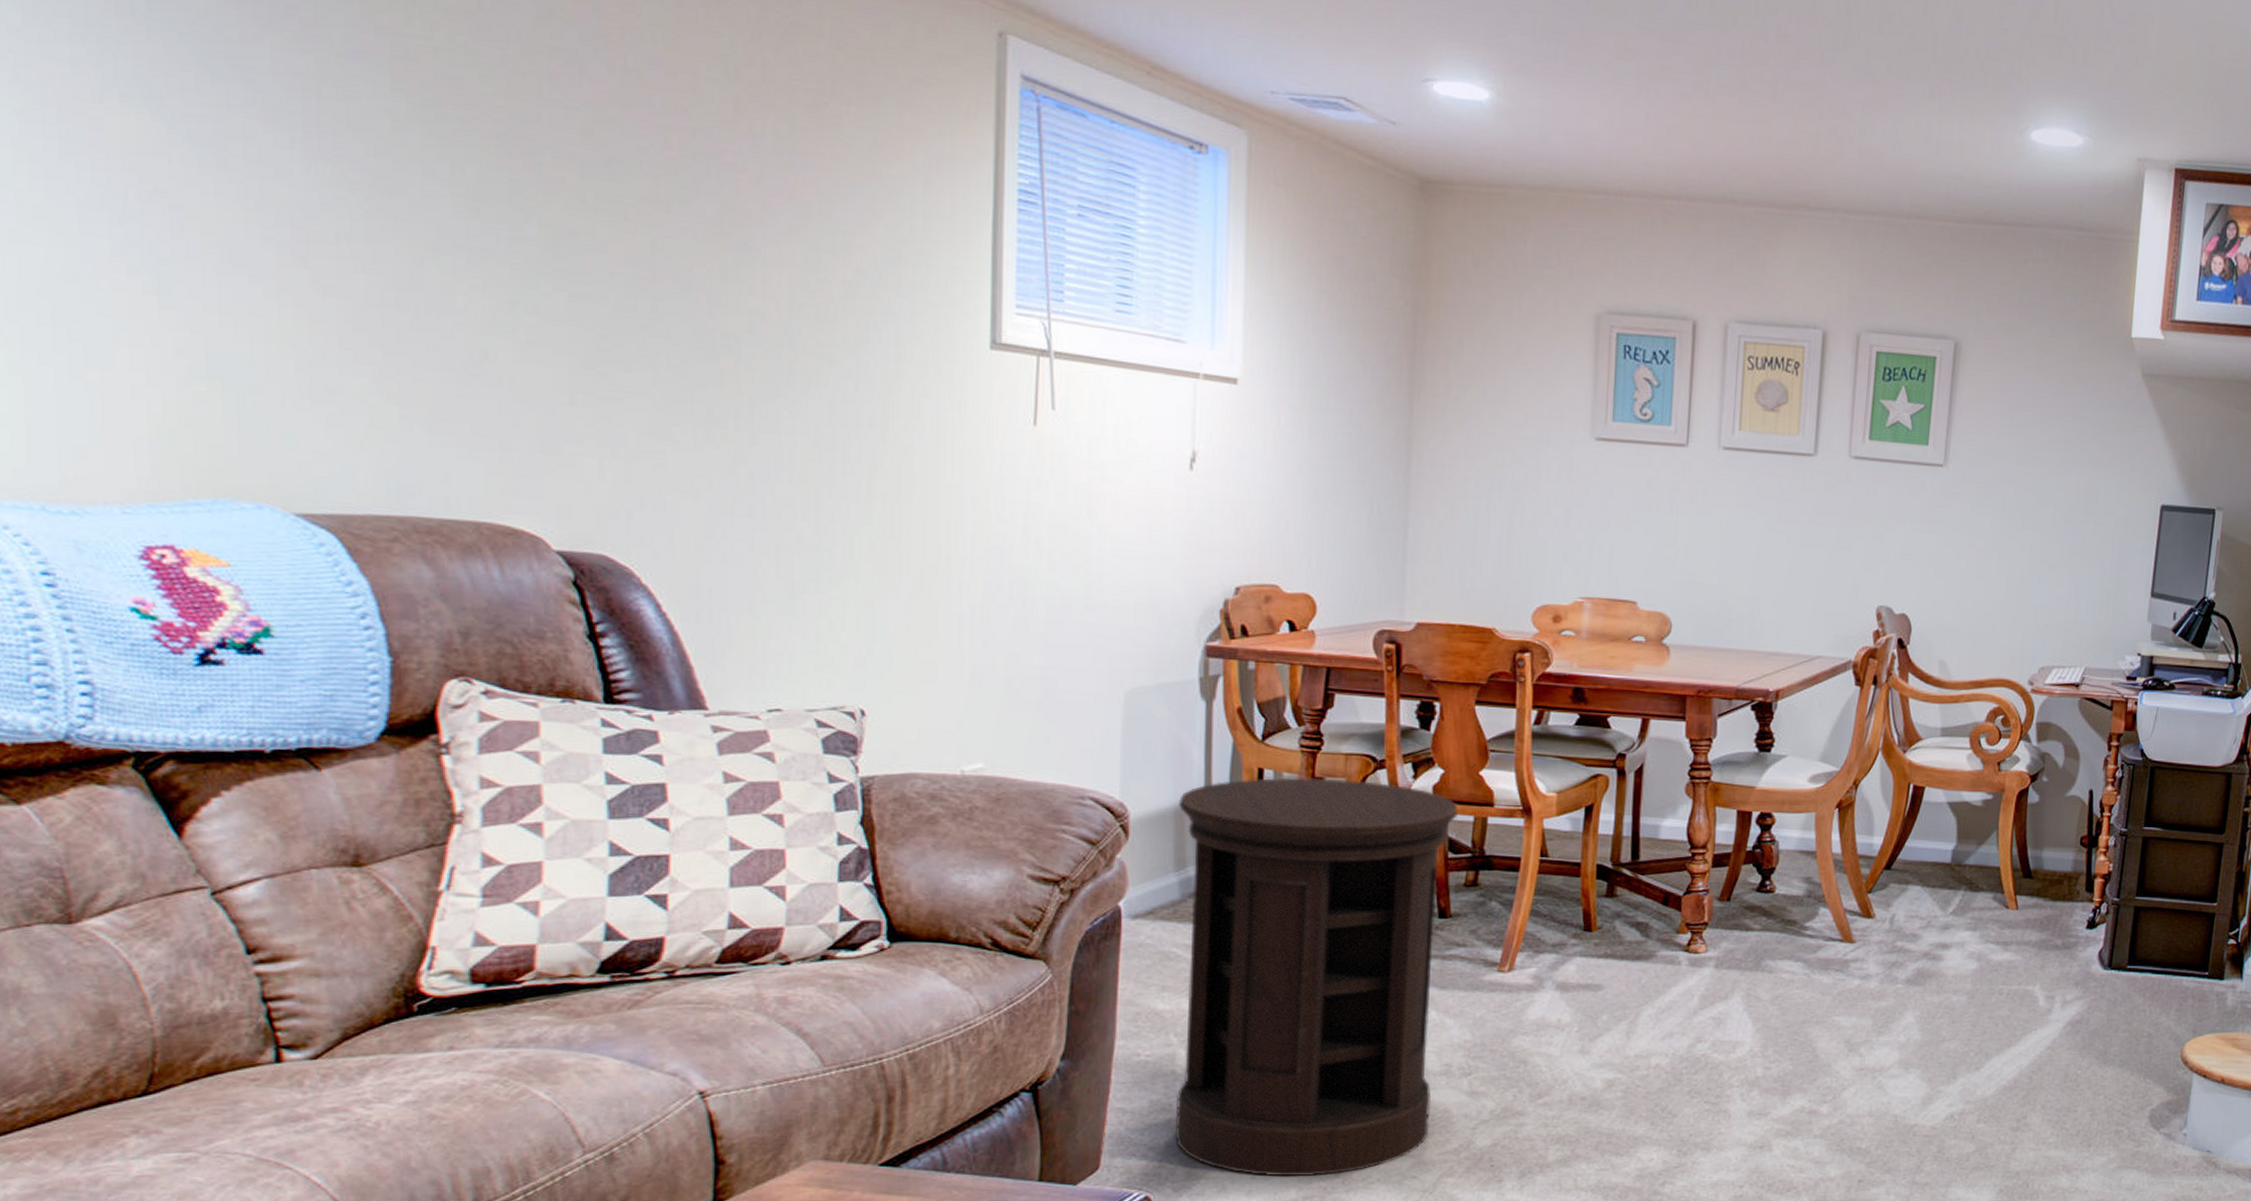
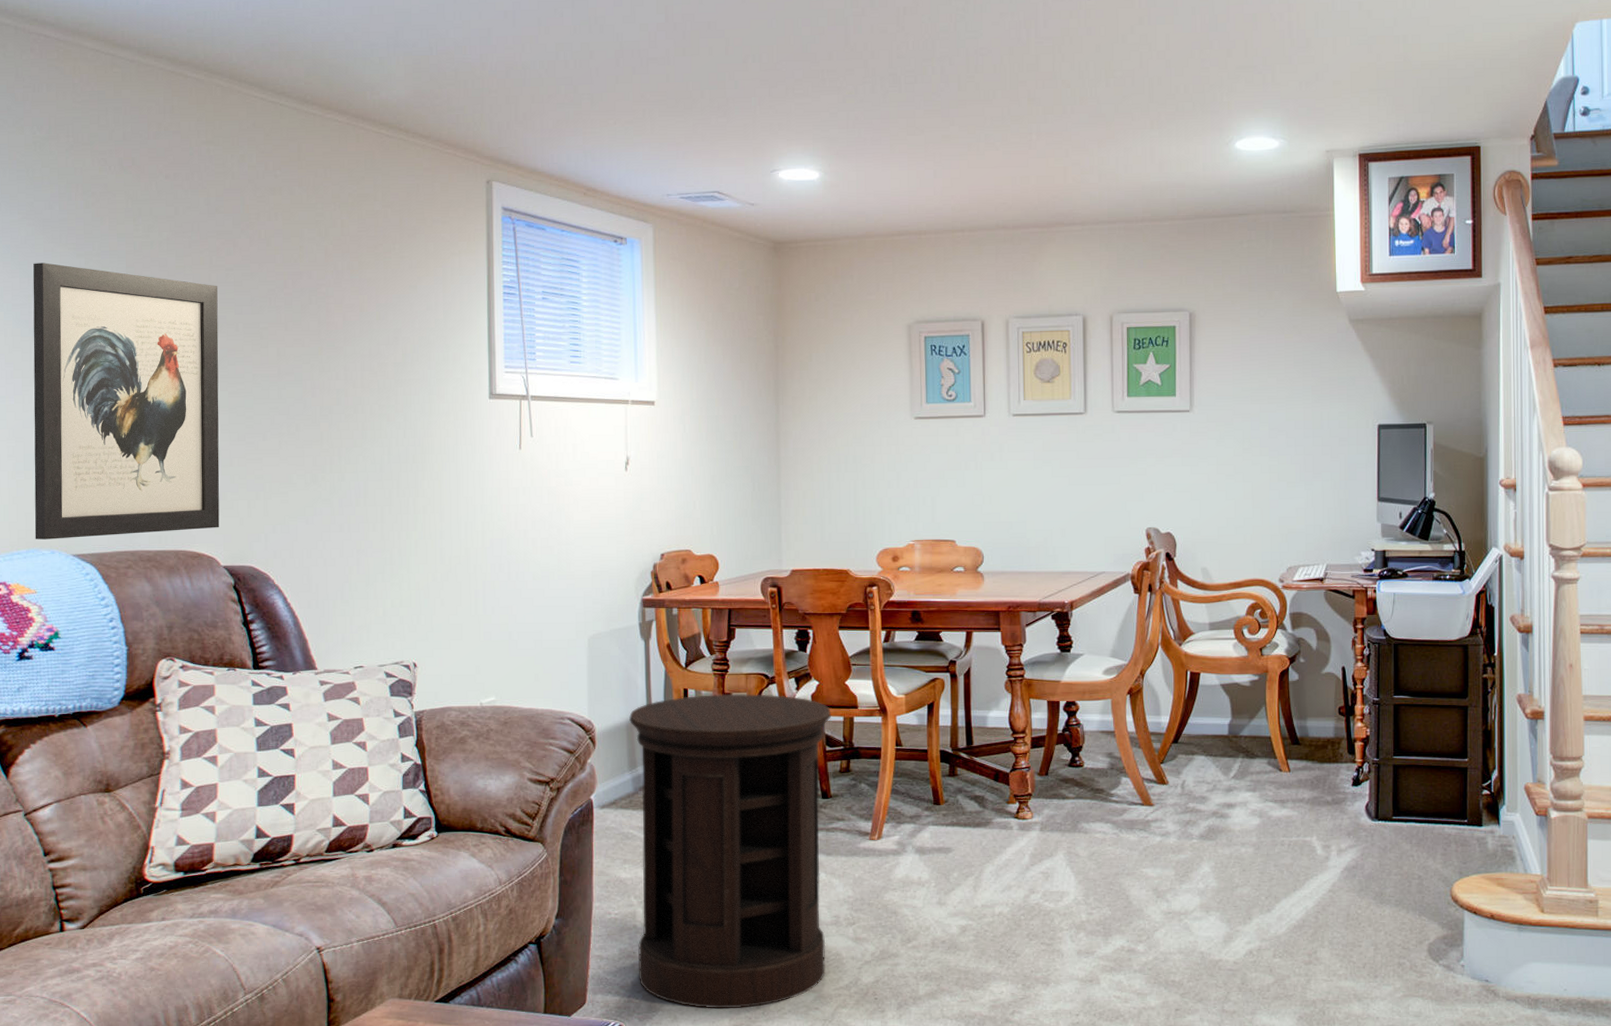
wall art: none [220,52,552,495] -> present [33,263,220,540]

